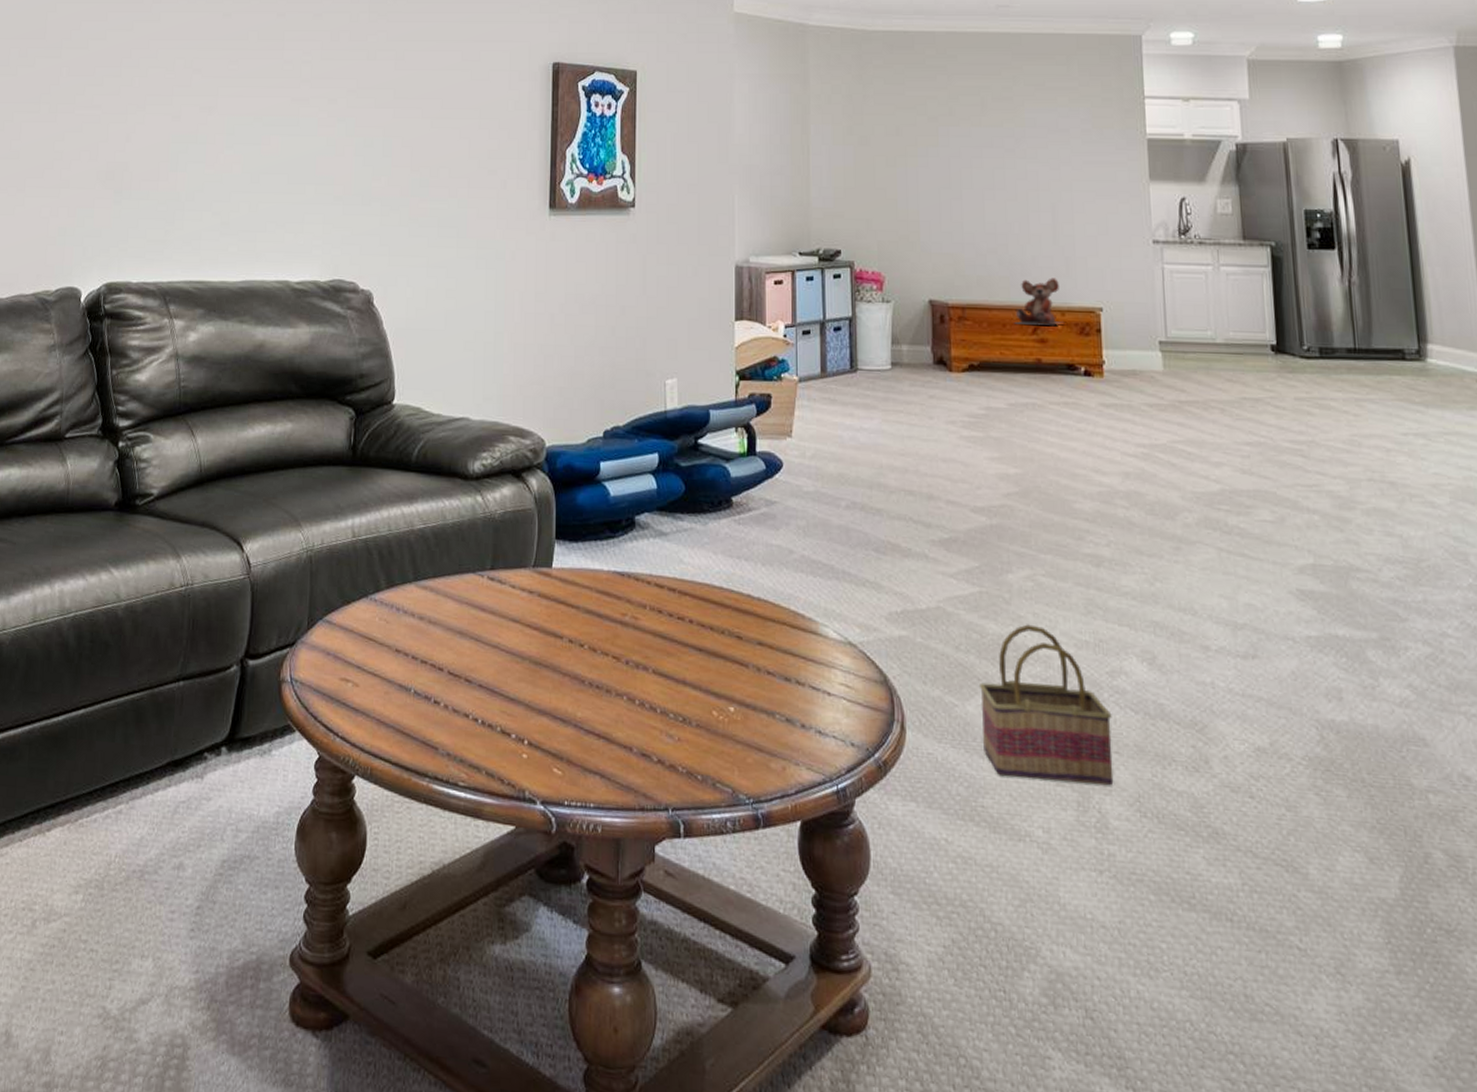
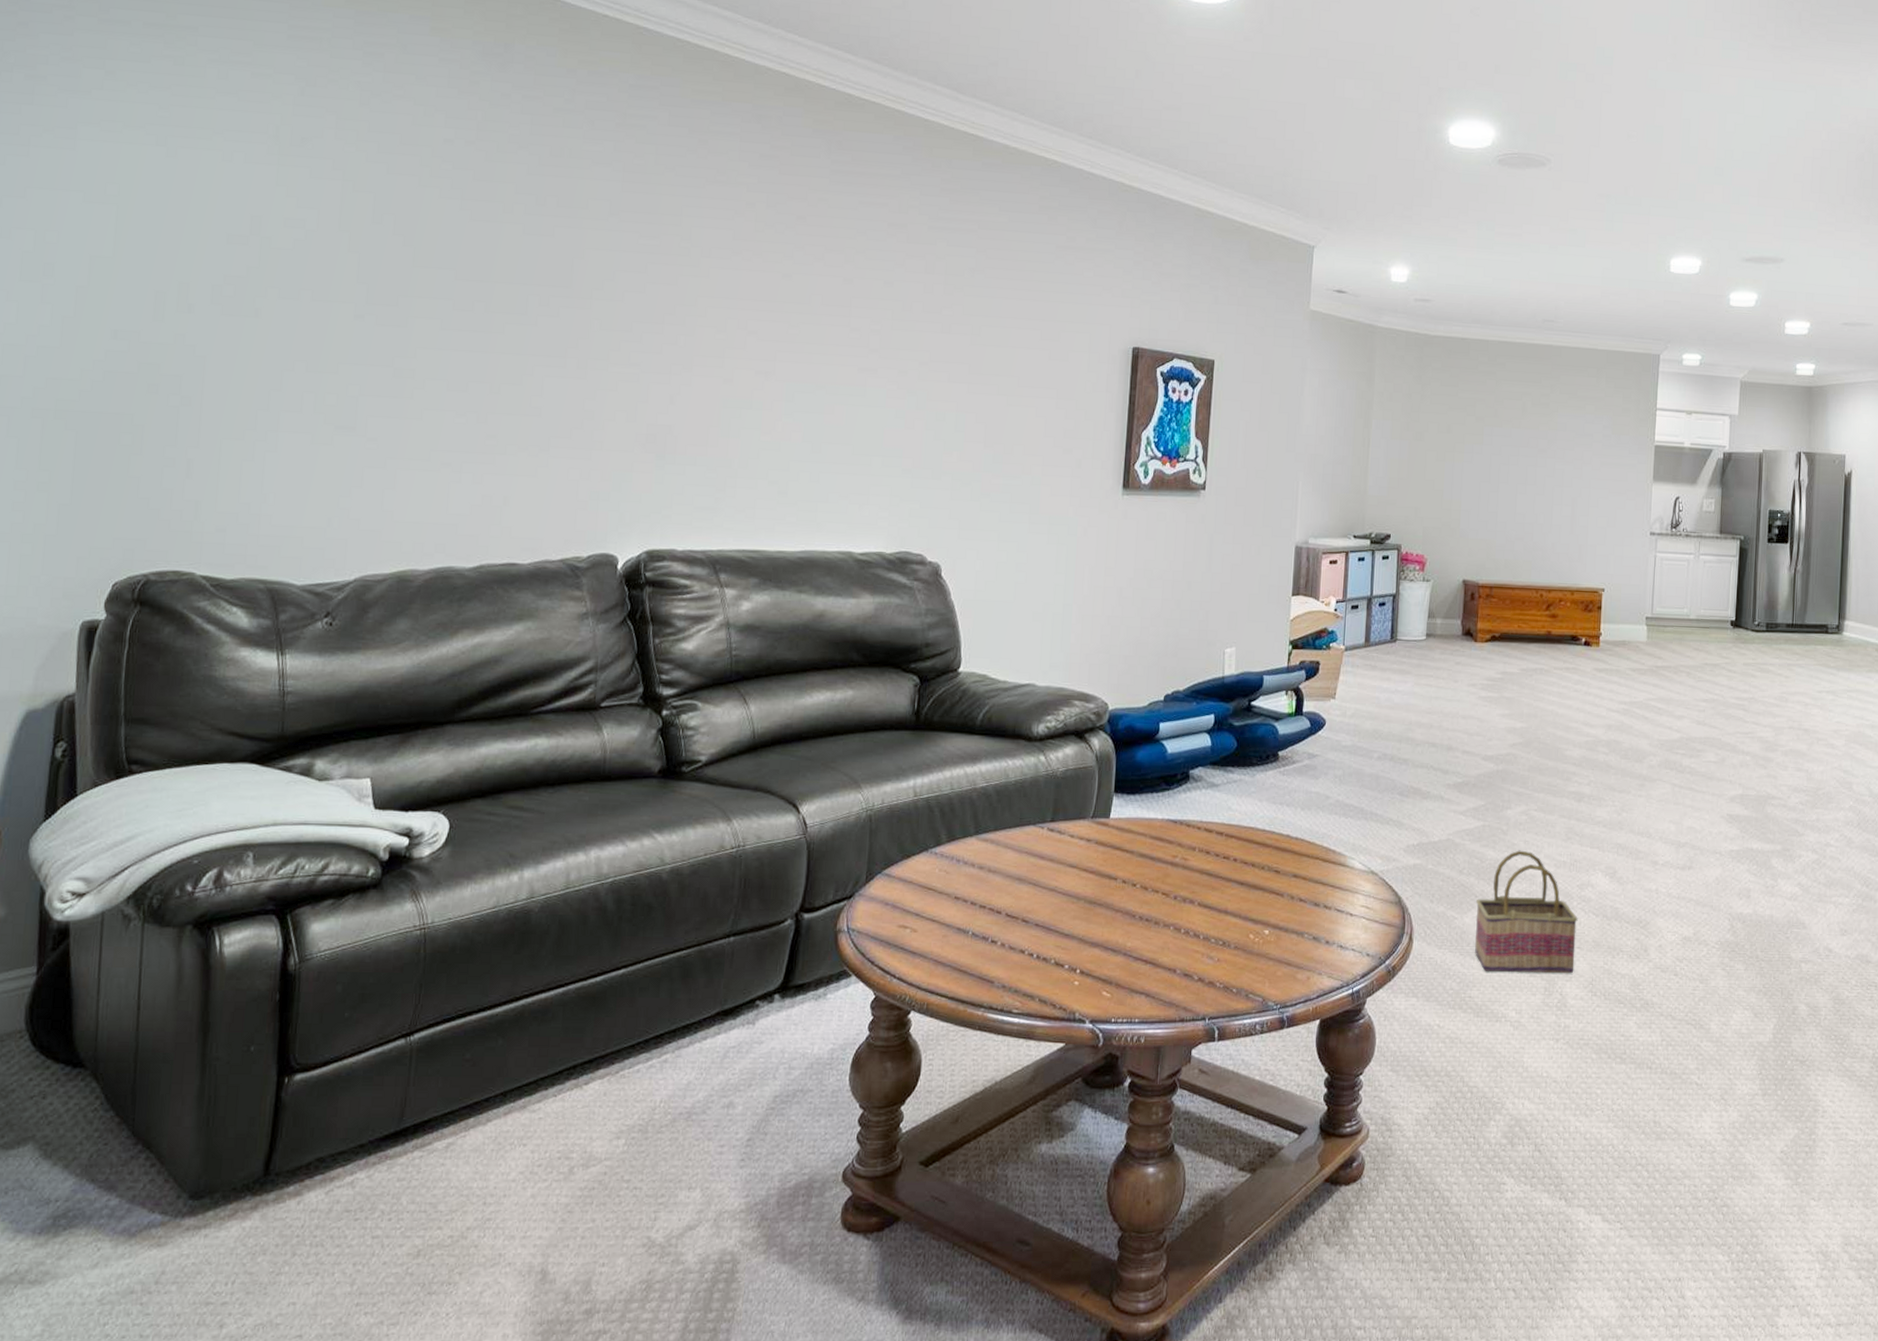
stuffed animal: present [1014,277,1068,325] -> none [1532,562,1575,603]

